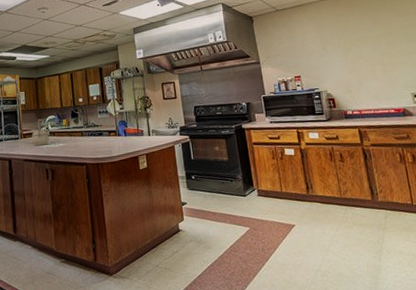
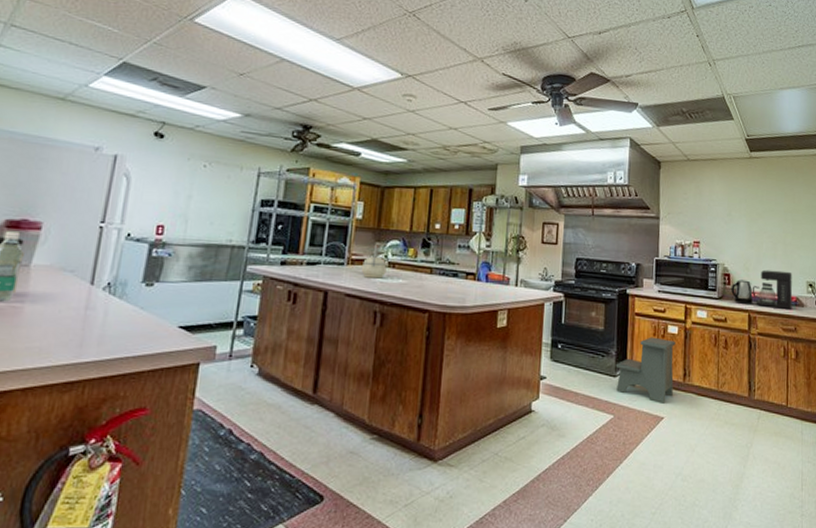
step stool: none [243,160,300,214] -> present [615,337,676,404]
kettle: none [337,101,361,122] -> present [731,280,753,304]
coffee maker: none [357,87,401,121] -> present [752,269,793,309]

